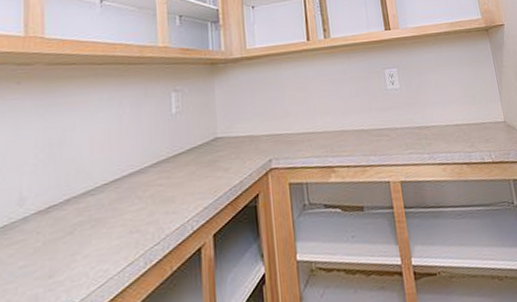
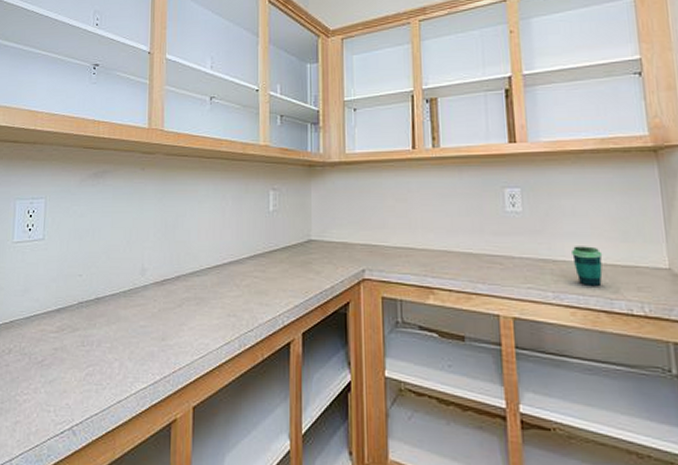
cup: none [438,111,462,144] -> present [572,246,603,285]

